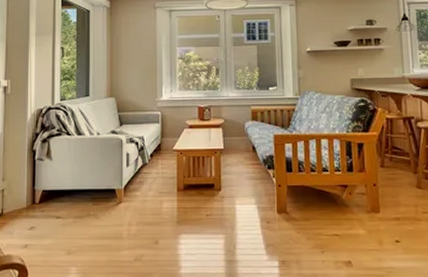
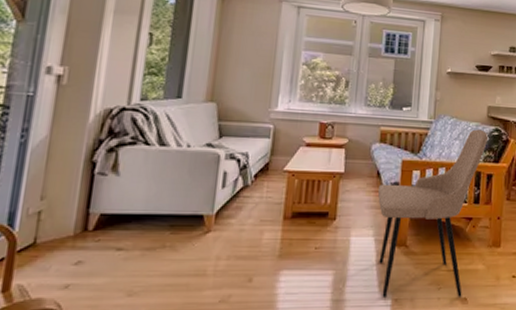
dining chair: none [254,101,354,260] -> present [377,129,488,297]

